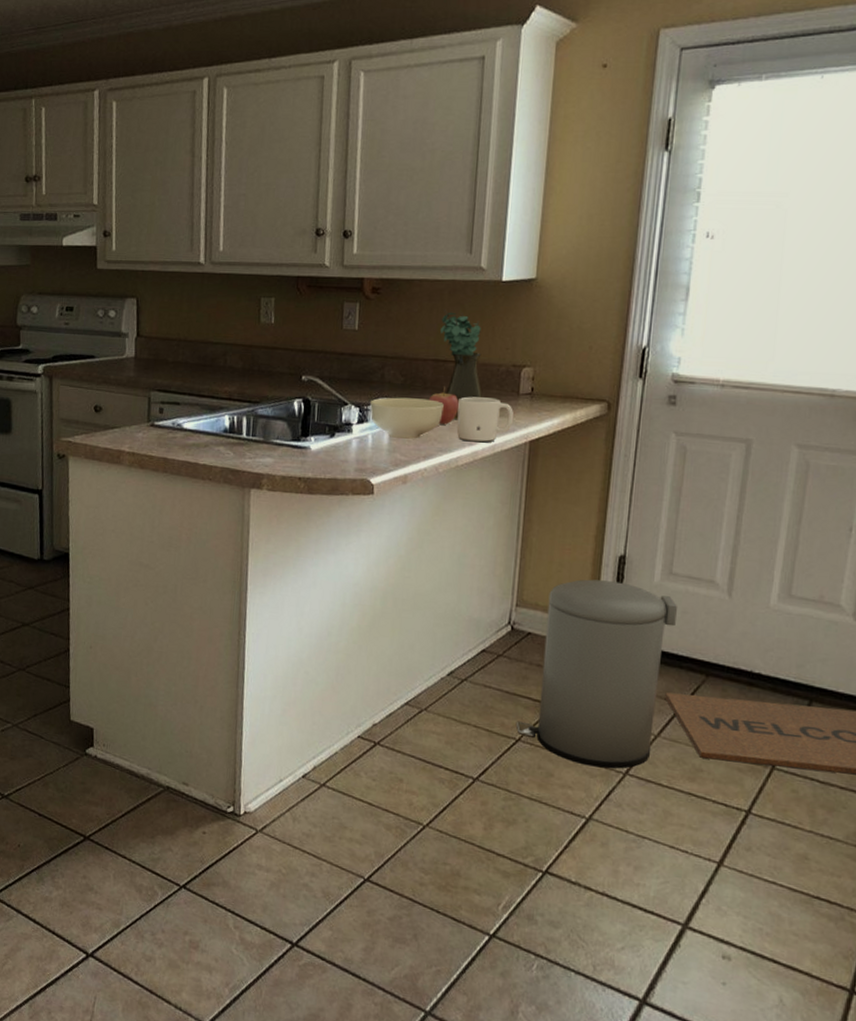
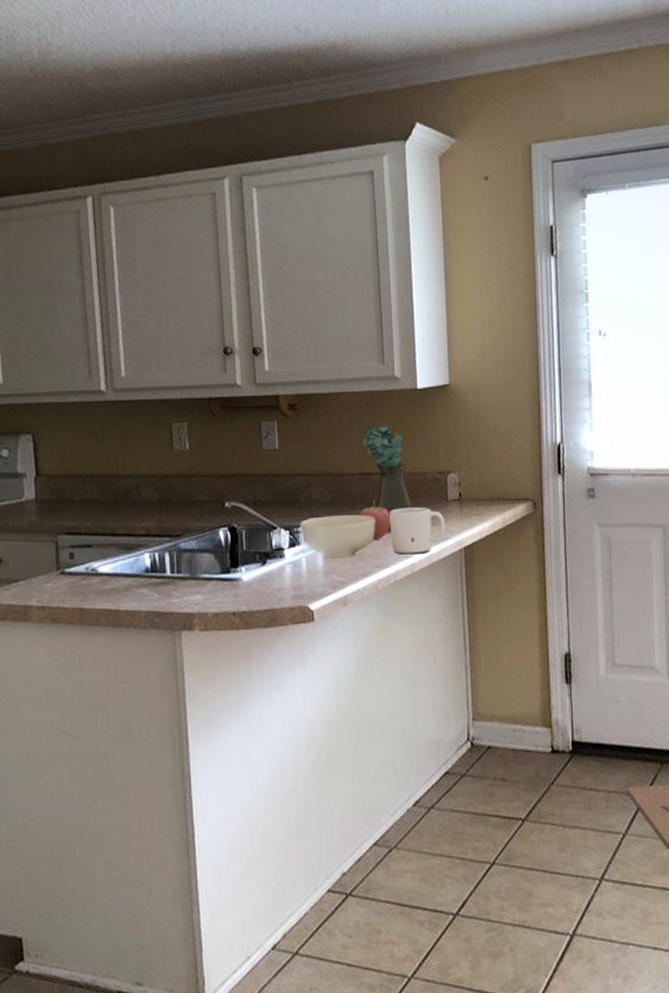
pedal bin: present [515,579,678,769] -> none [488,680,626,878]

